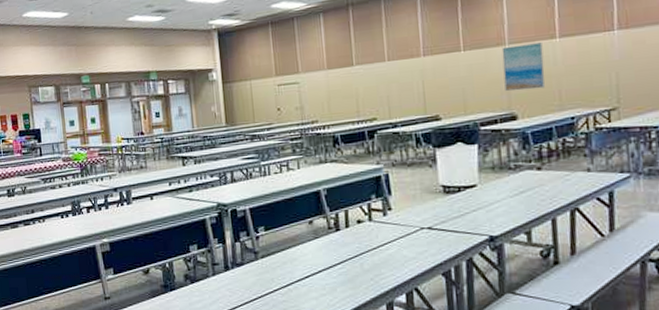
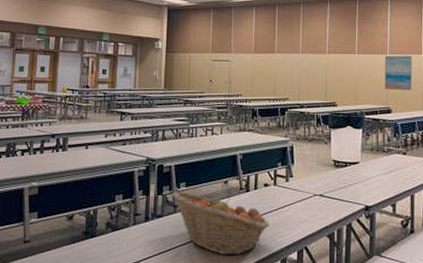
fruit basket: none [250,236,369,302] -> present [172,191,270,255]

